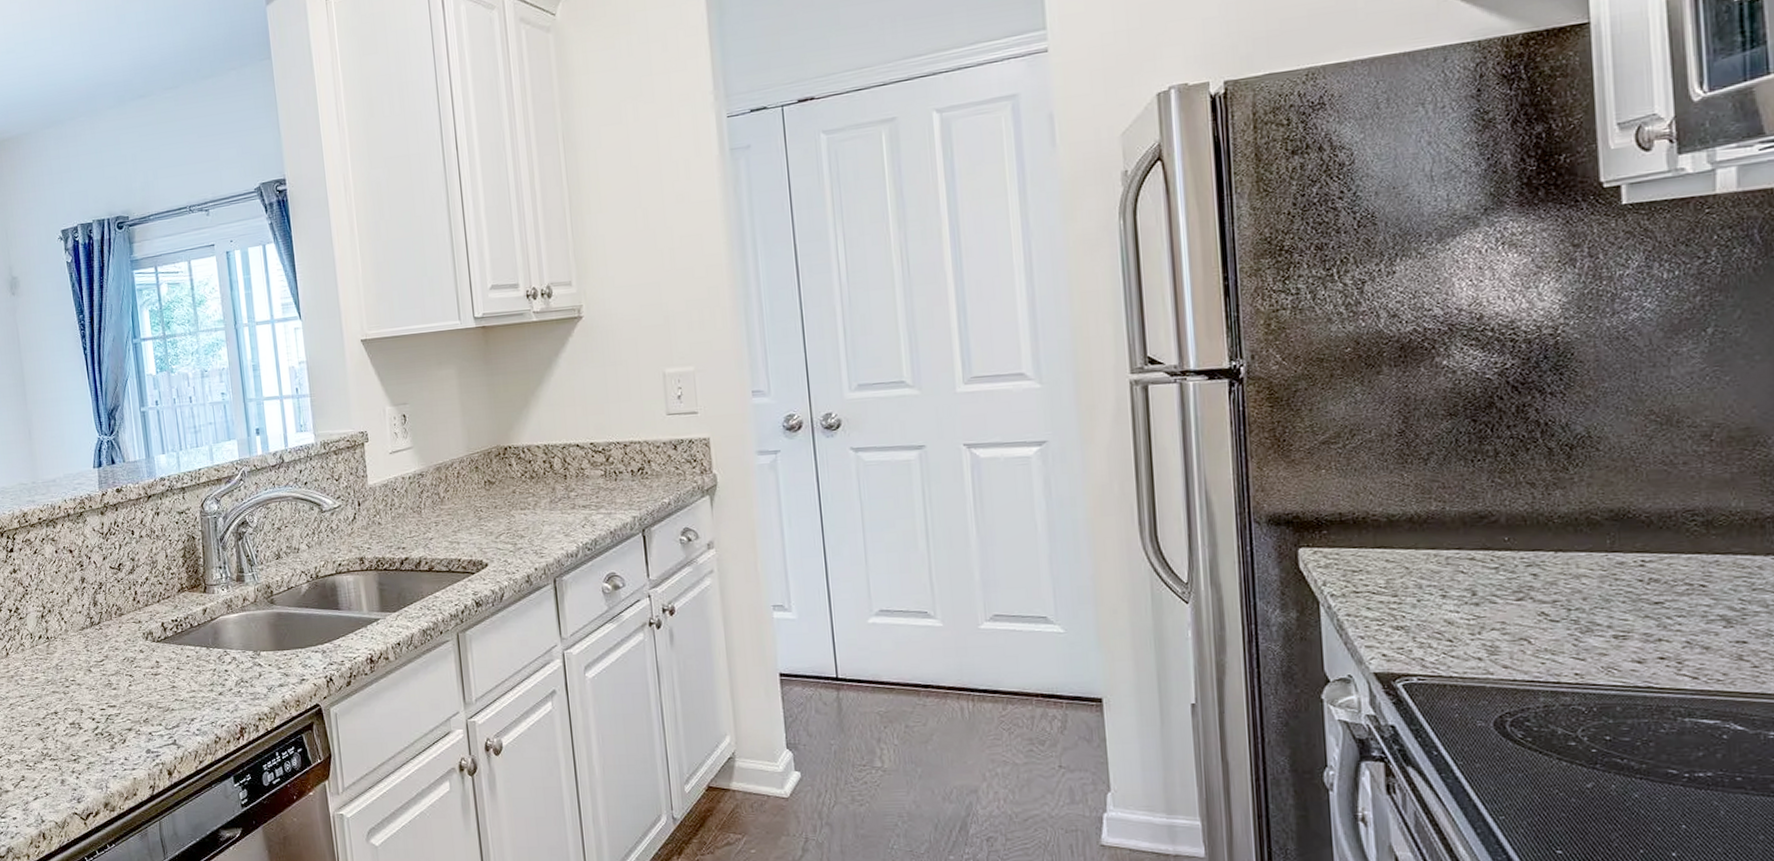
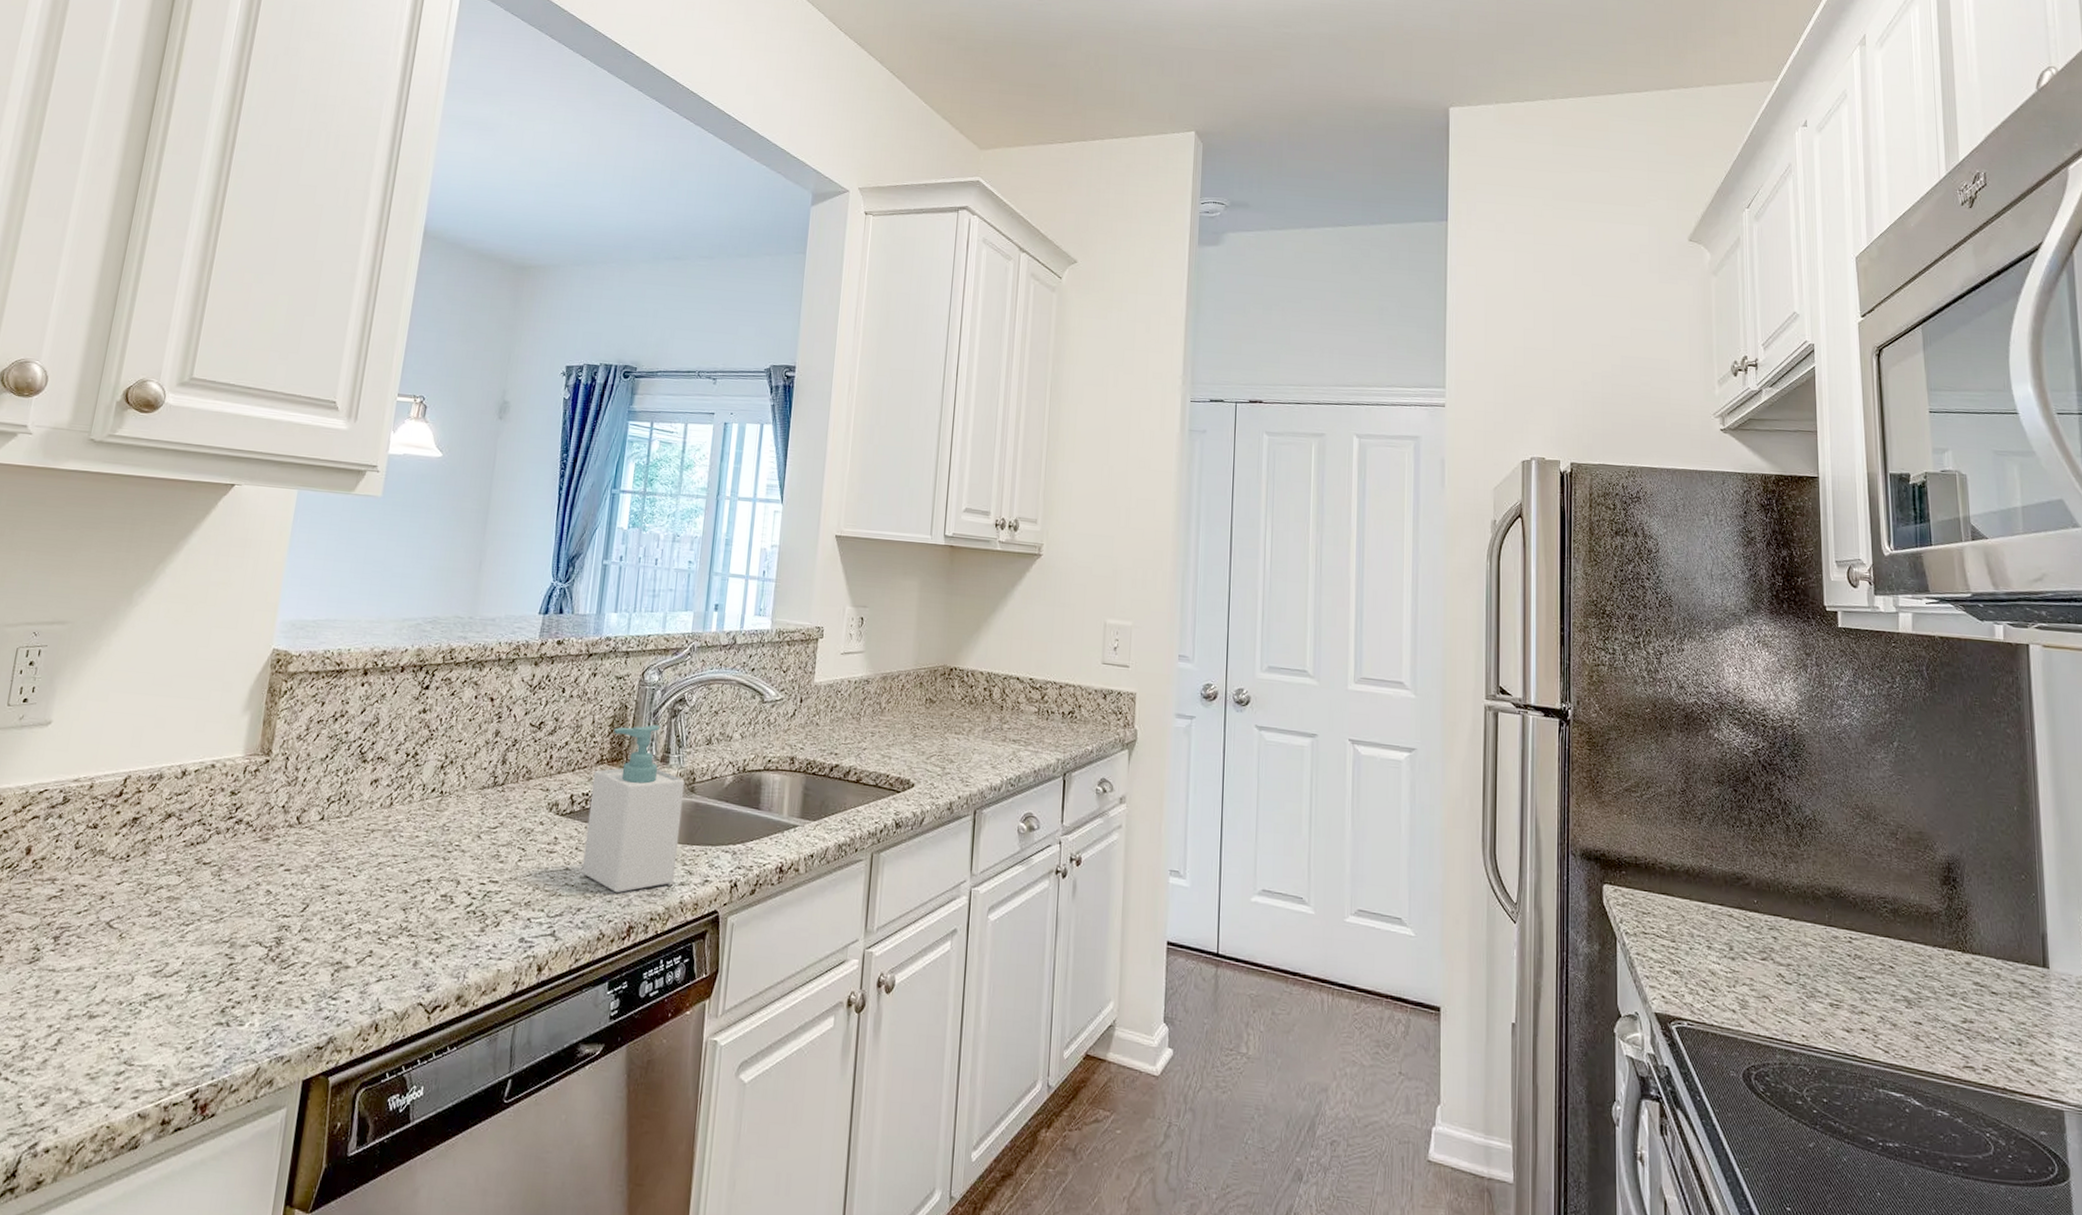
soap bottle: none [177,549,273,701] -> present [581,724,685,893]

